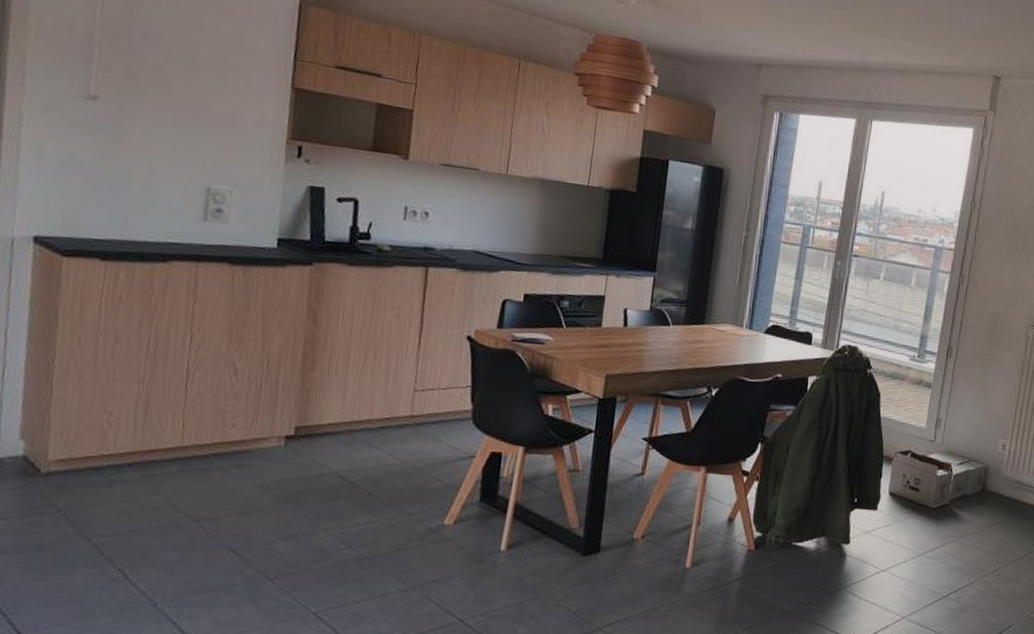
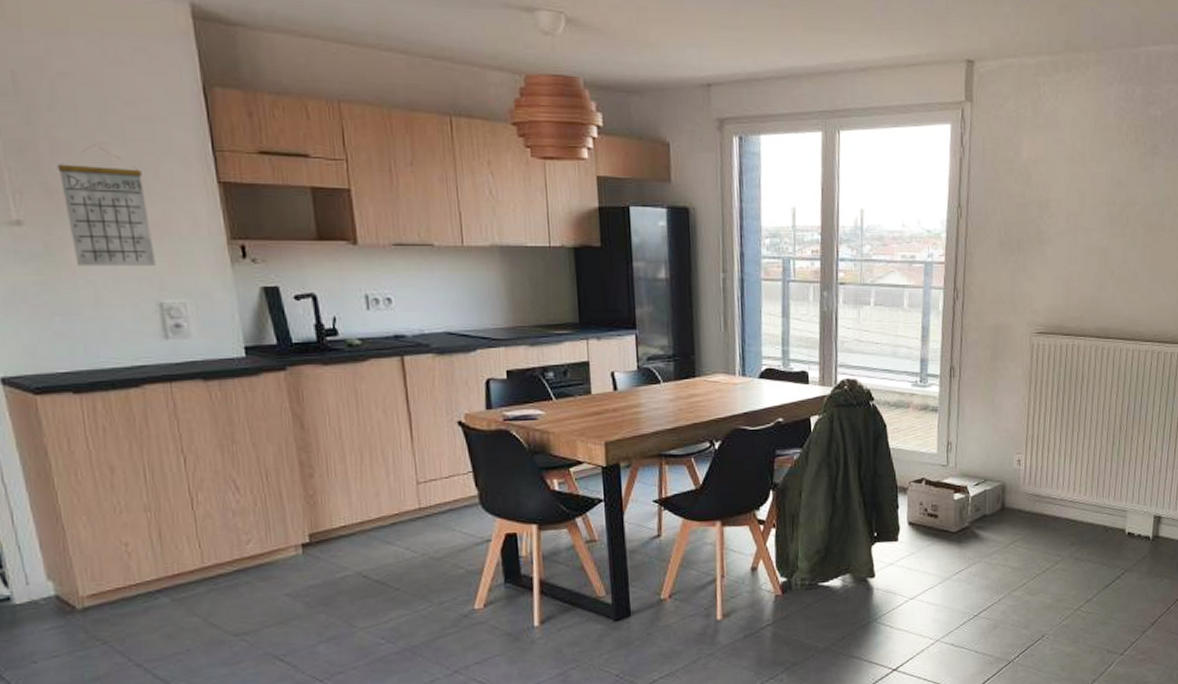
calendar: none [138,39,223,153] -> present [57,144,156,266]

